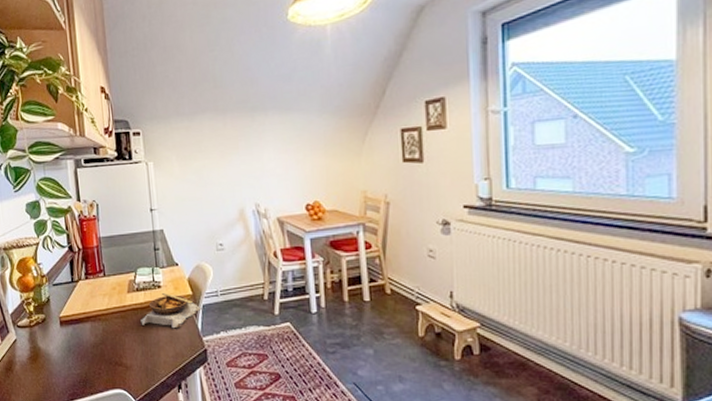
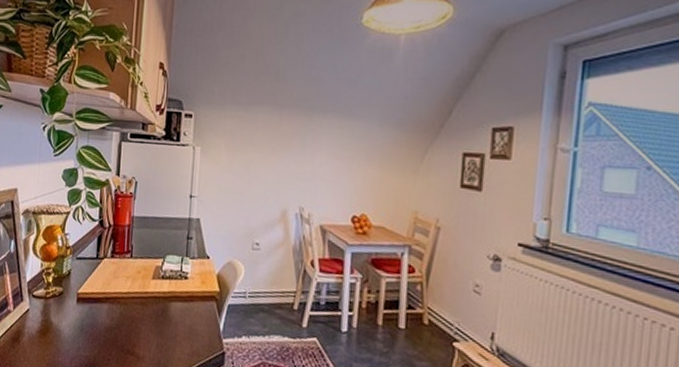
soup bowl: present [140,292,203,329] -> none [161,284,228,325]

